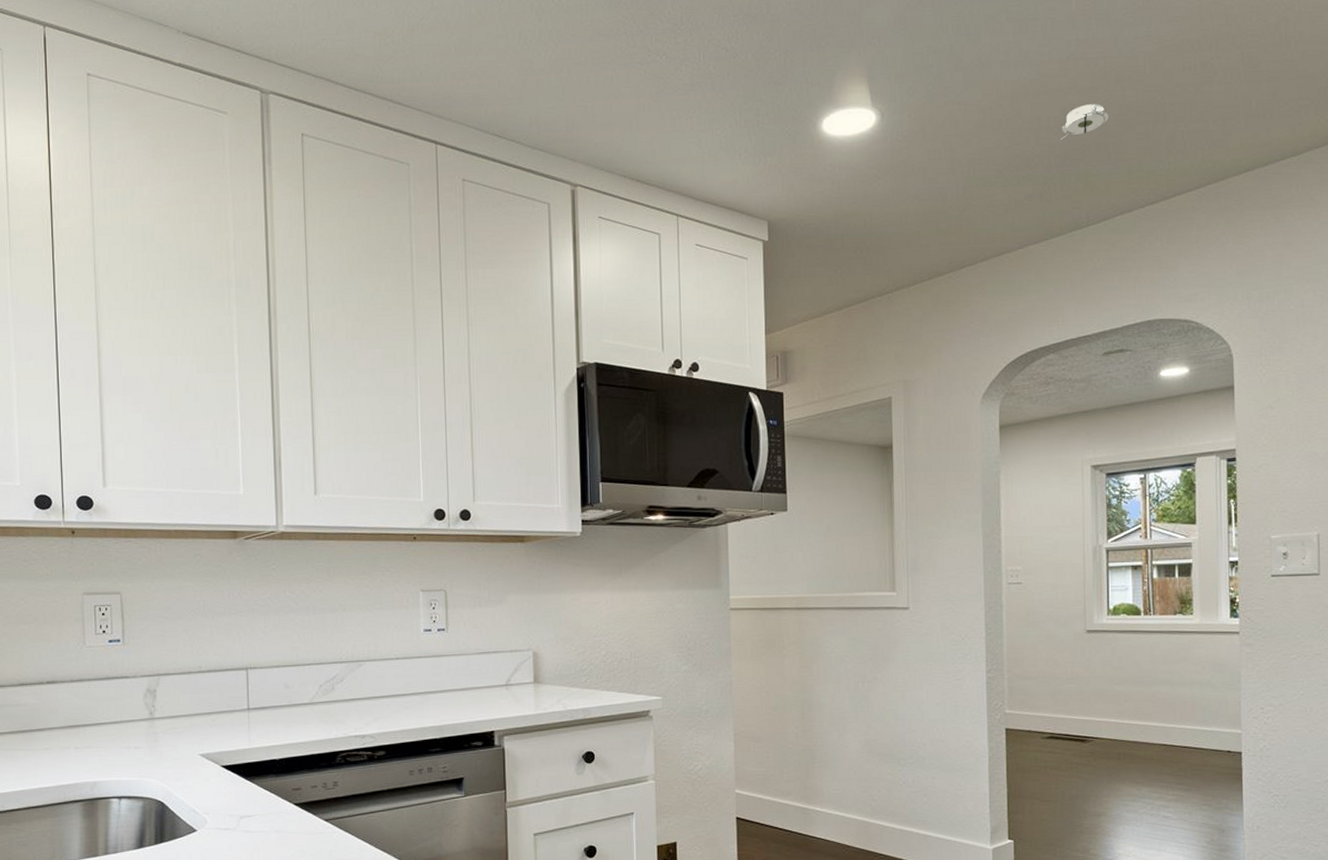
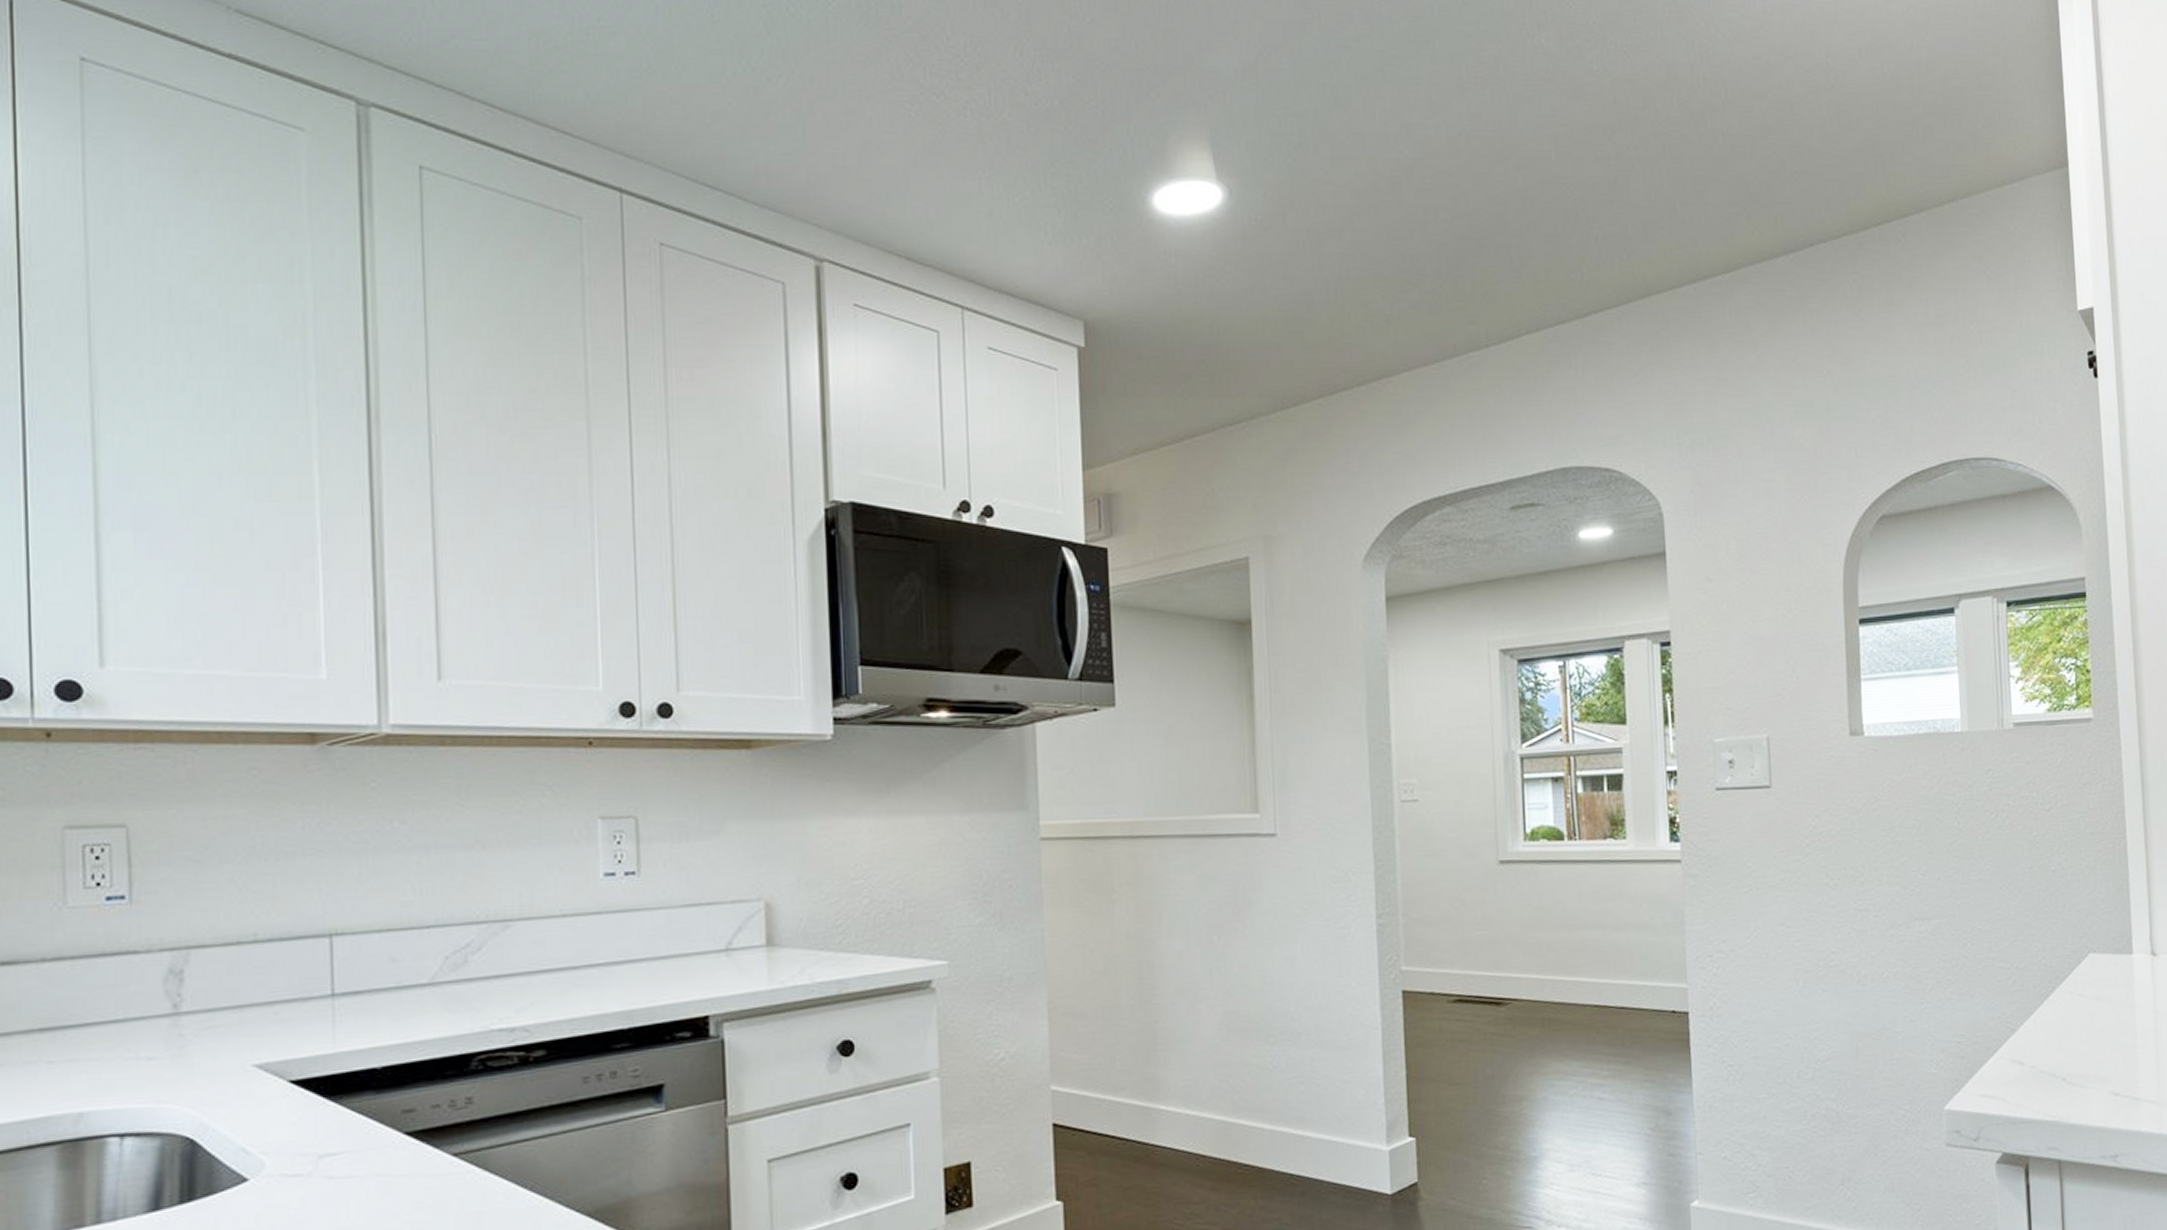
smoke detector: present [1060,104,1108,140] -> none [1451,194,1509,237]

